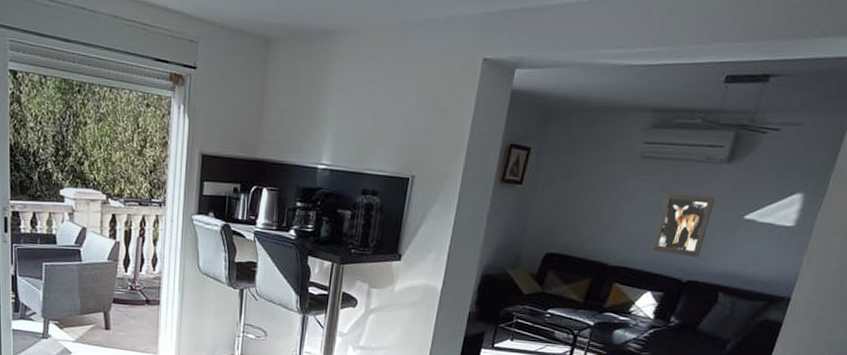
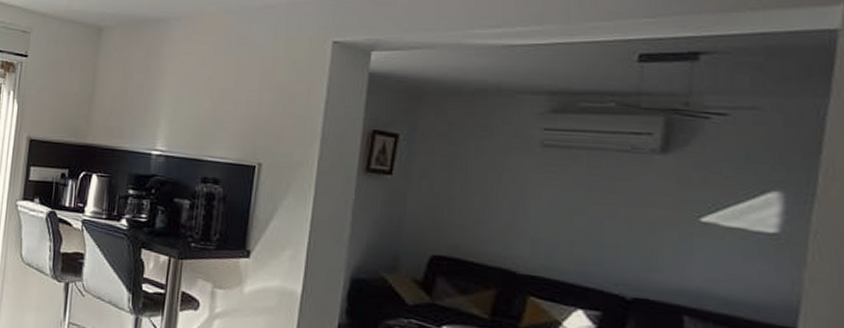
wall art: present [651,193,715,258] -> none [574,188,653,269]

